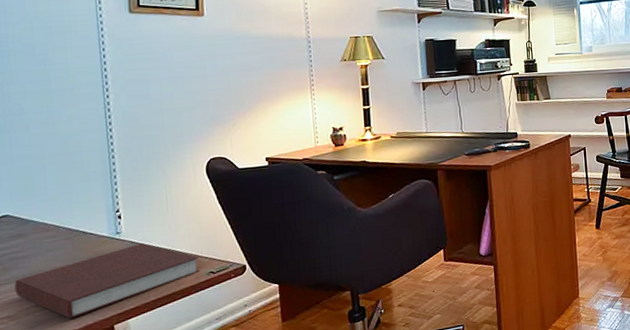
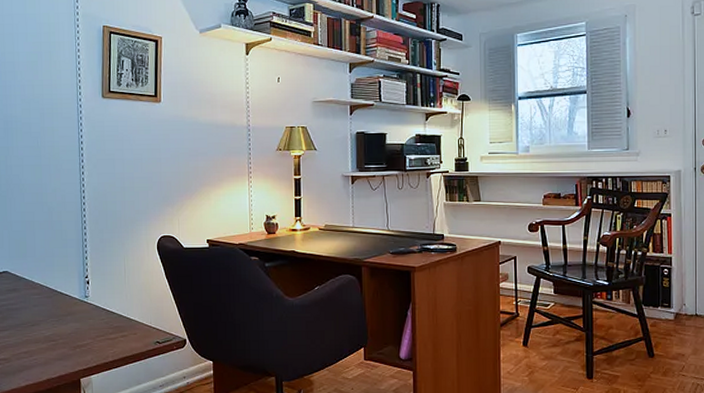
notebook: present [14,243,200,320] -> none [9,308,148,369]

